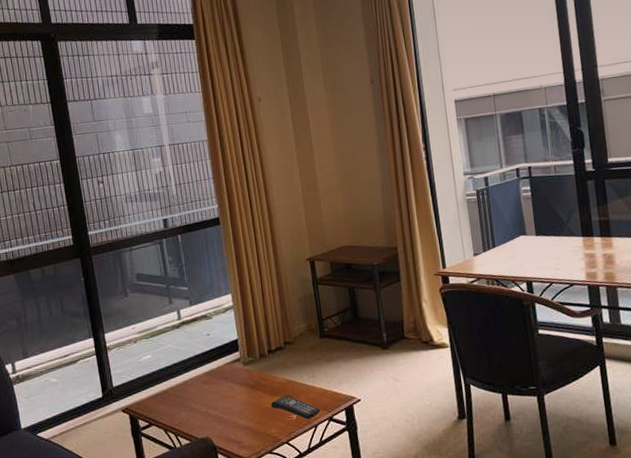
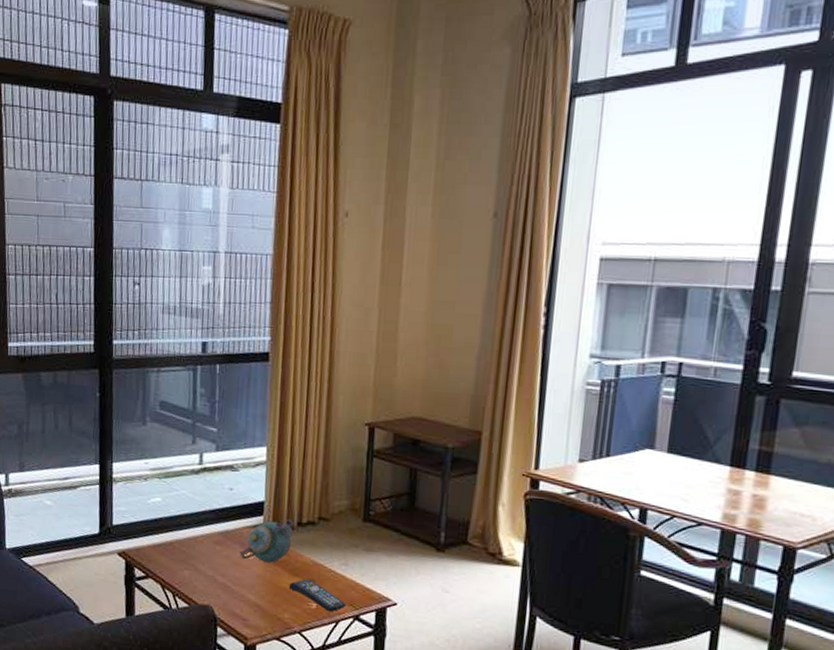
teapot: none [225,350,267,392] -> present [239,520,293,563]

